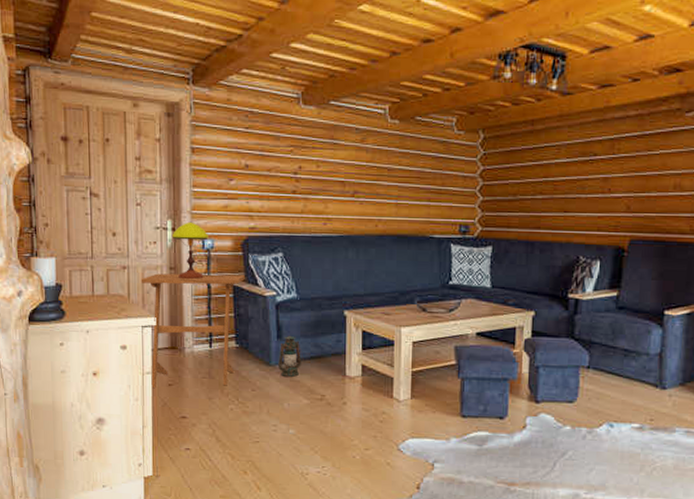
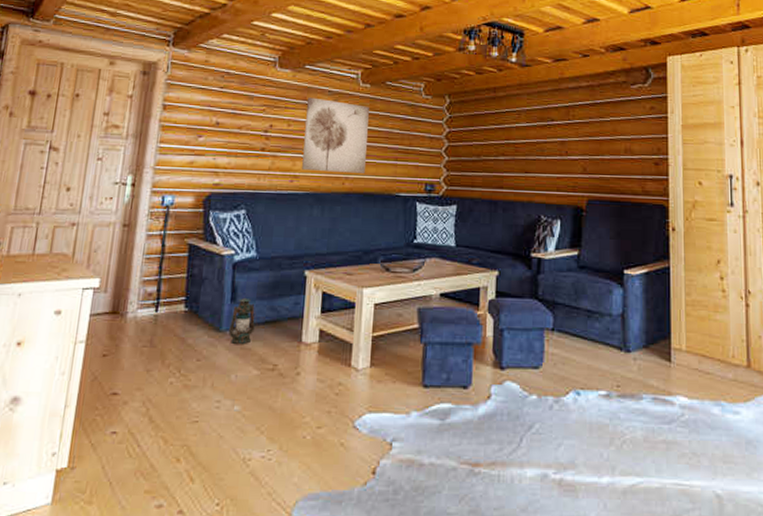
side table: present [141,273,245,388] -> none [83,231,203,359]
table lamp: present [171,221,243,279] -> none [130,177,202,237]
wall art: none [334,136,399,215] -> present [302,97,369,174]

